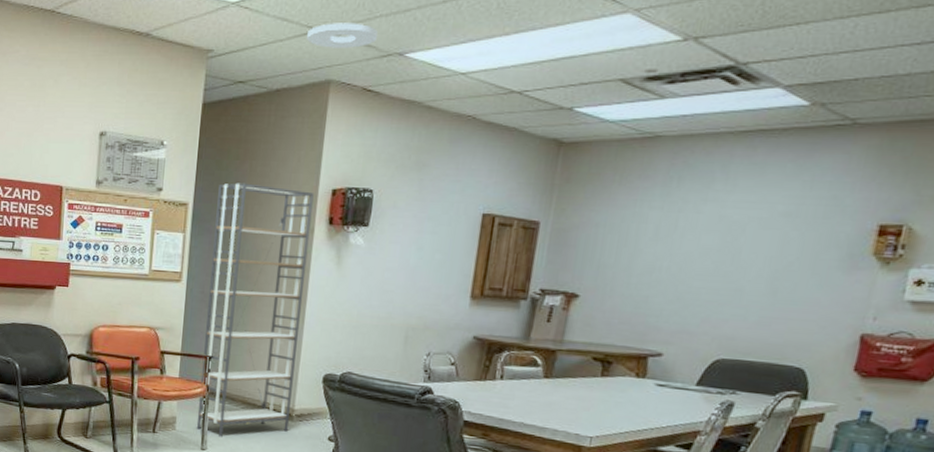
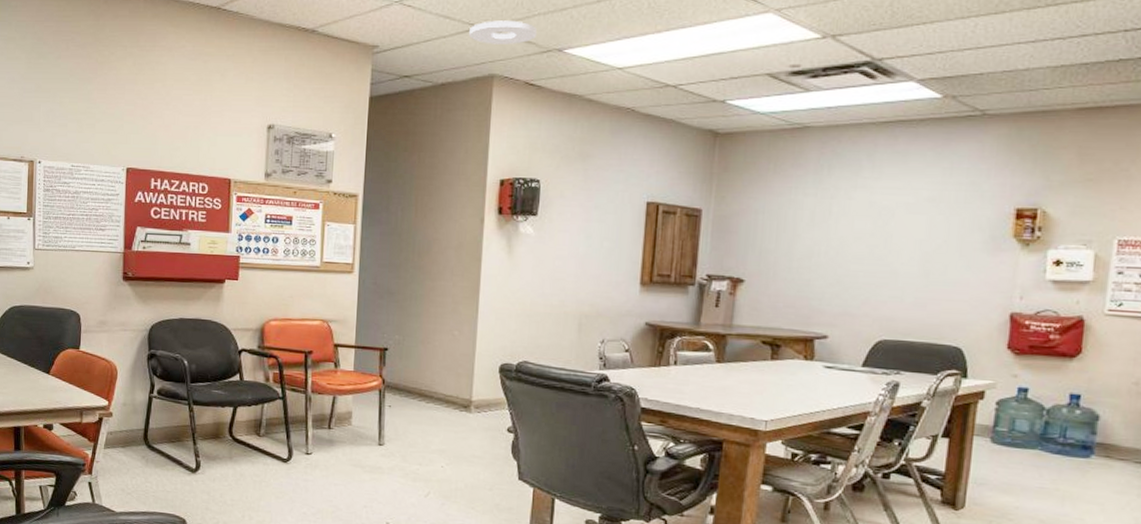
shelving unit: present [196,183,314,437] -> none [373,174,483,432]

